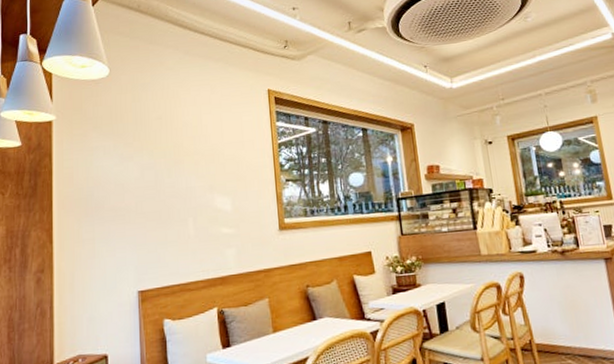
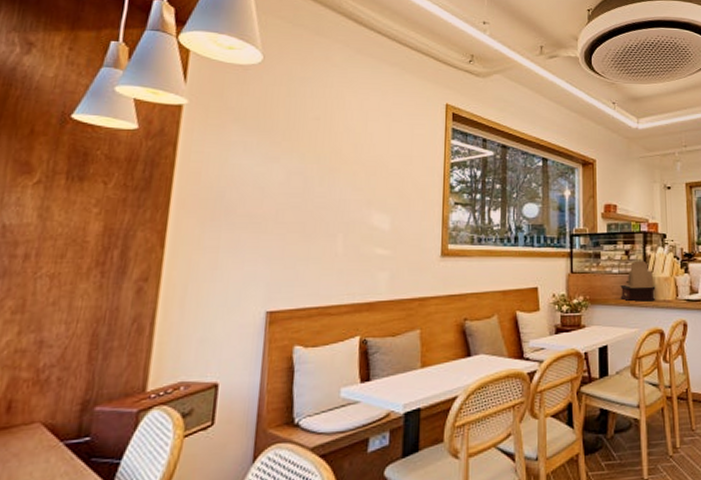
cash register: none [451,217,488,259] -> present [620,260,656,302]

